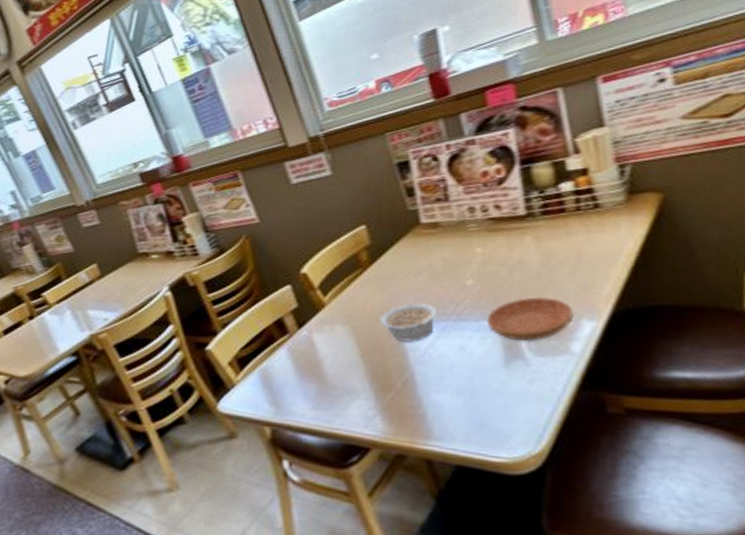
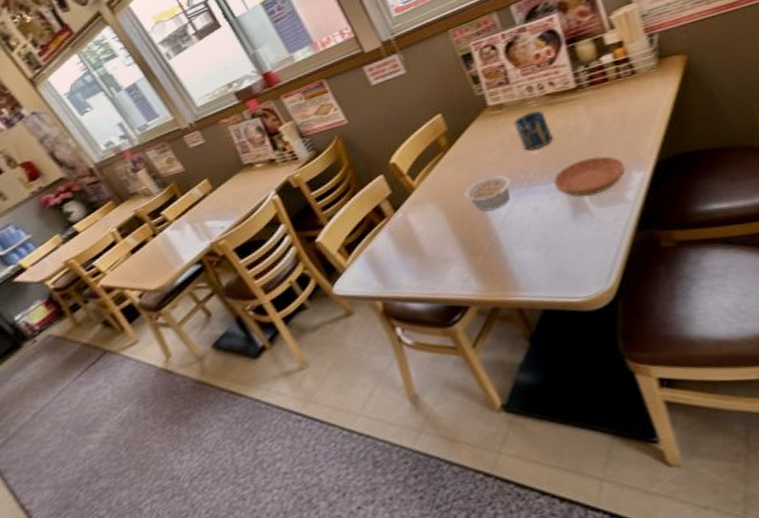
cup: none [448,235,492,280] -> present [514,110,553,151]

